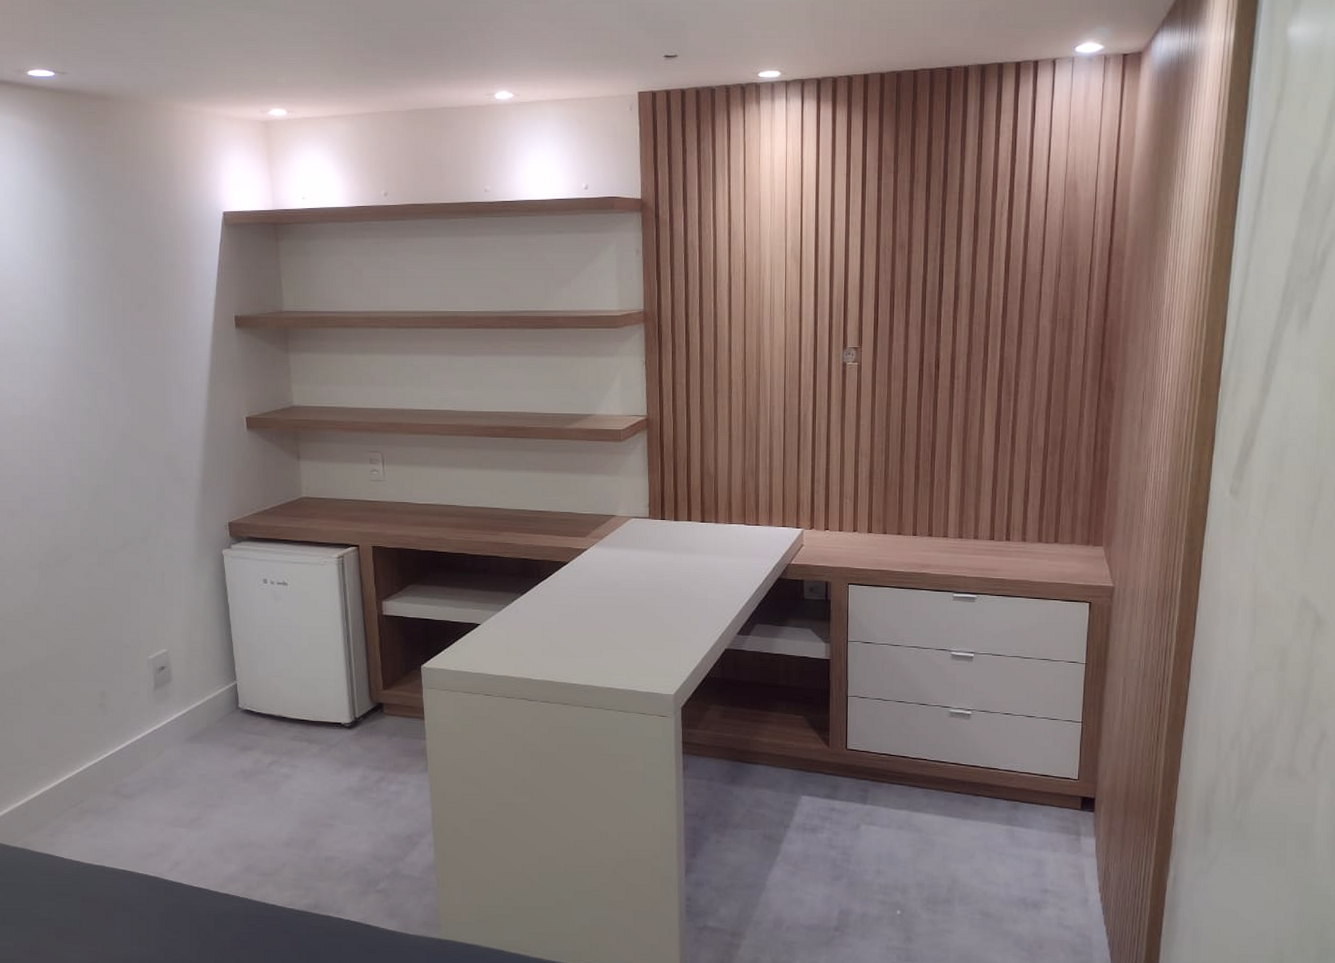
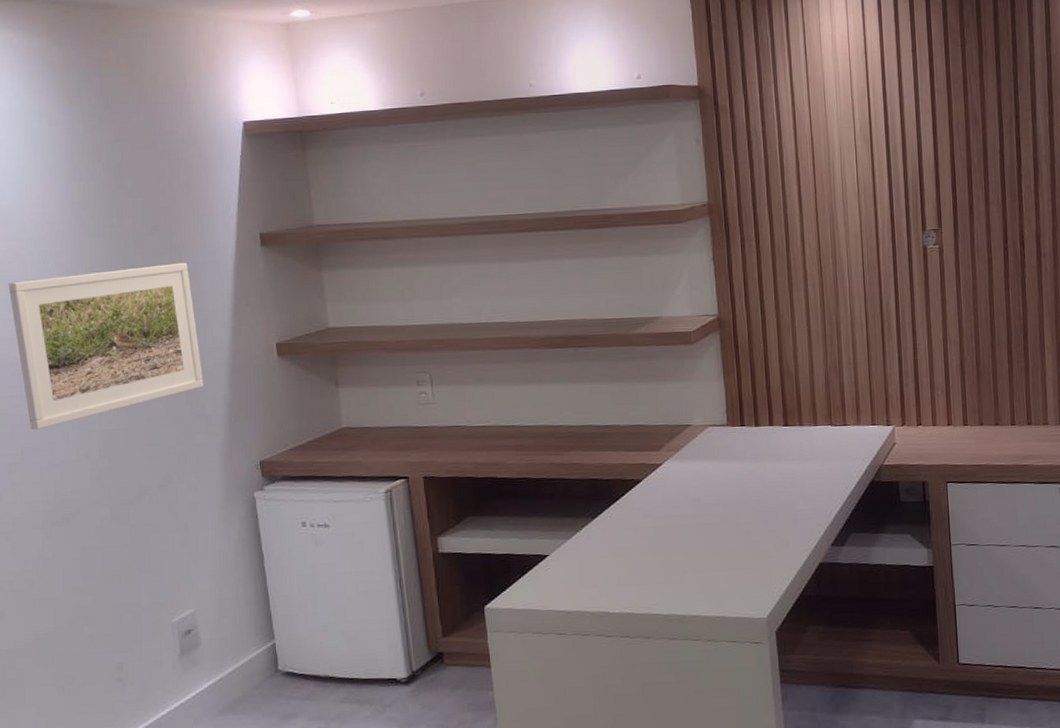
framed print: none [13,338,182,482] -> present [8,262,204,430]

